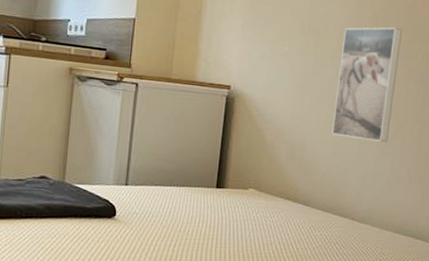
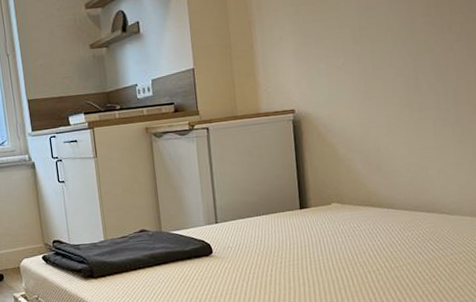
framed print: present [332,27,402,143] -> none [397,10,465,134]

